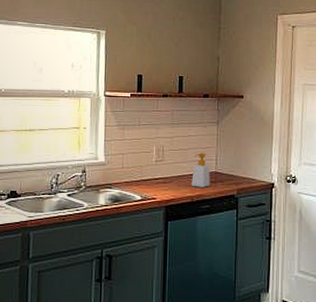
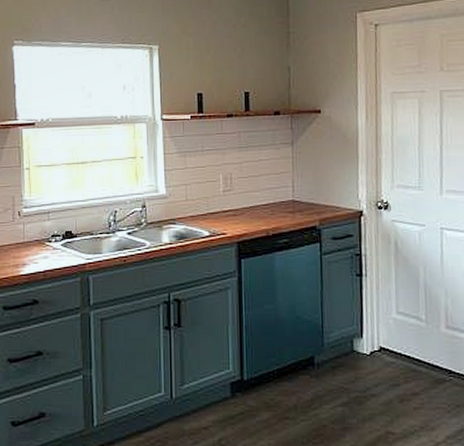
soap bottle: present [191,152,210,187] -> none [266,179,287,219]

